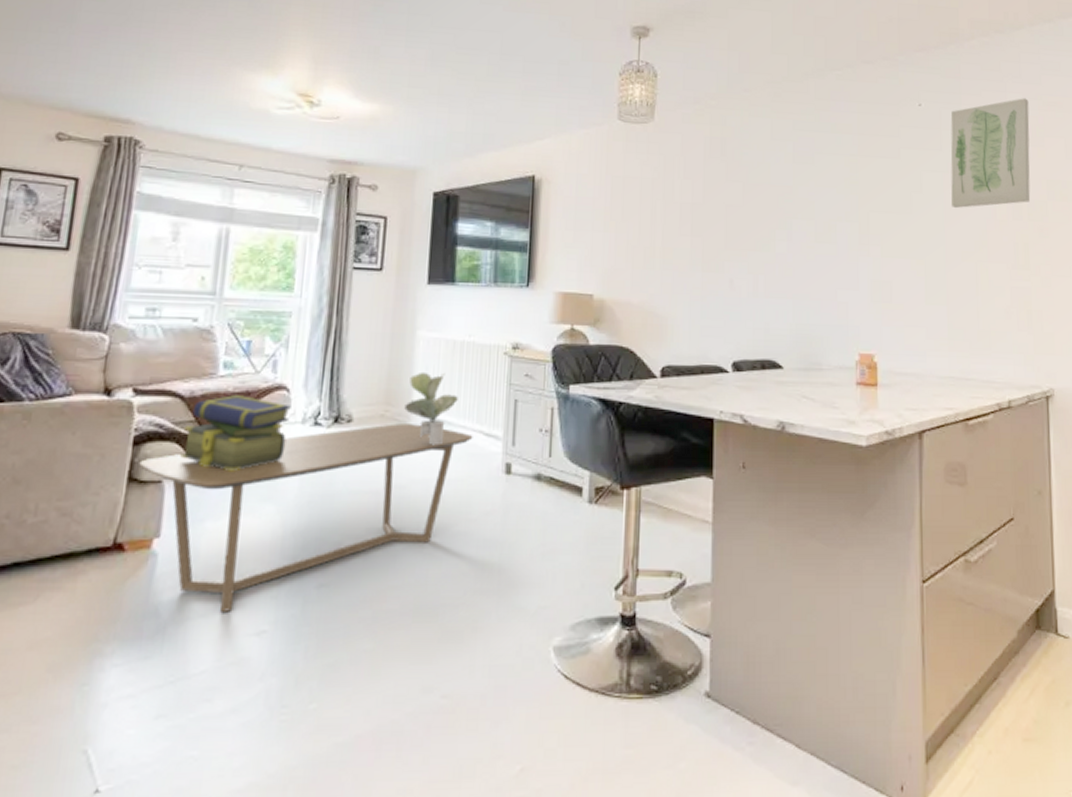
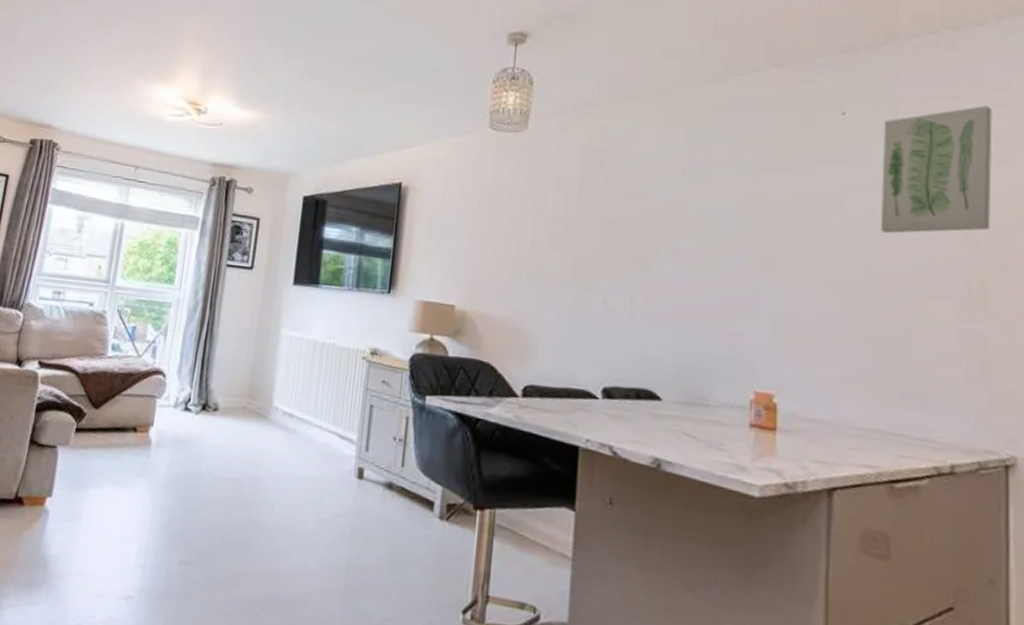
coffee table: present [139,424,473,612] -> none [39,416,328,574]
stack of books: present [180,395,291,472] -> none [72,375,166,446]
potted plant: present [404,371,458,446] -> none [265,369,316,442]

